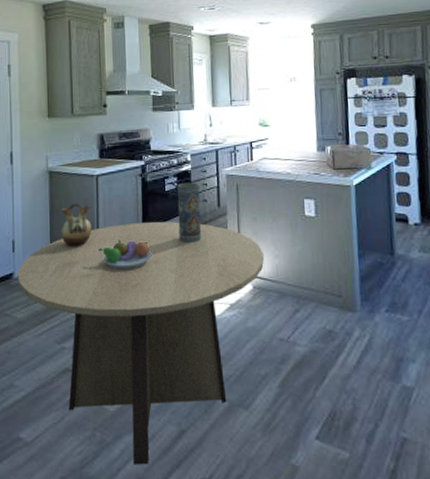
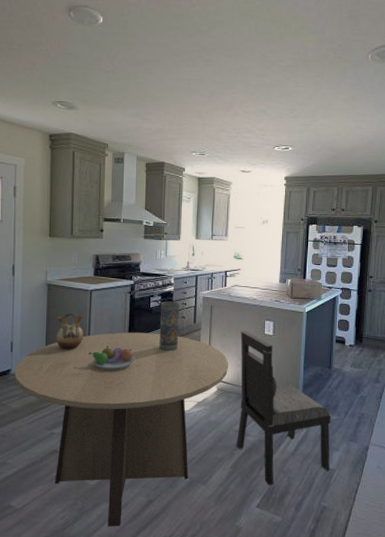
chair: none [275,212,407,411] -> present [236,330,331,486]

